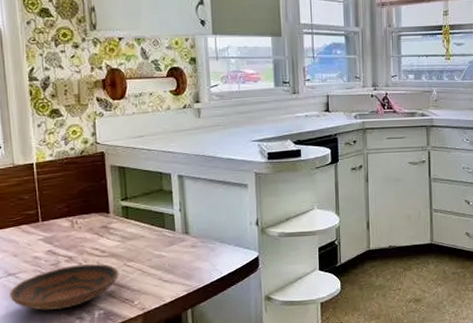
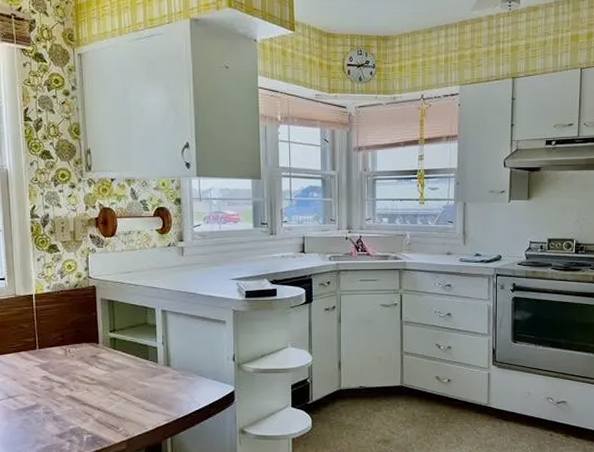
bowl: present [10,264,119,310] -> none [9,391,106,432]

